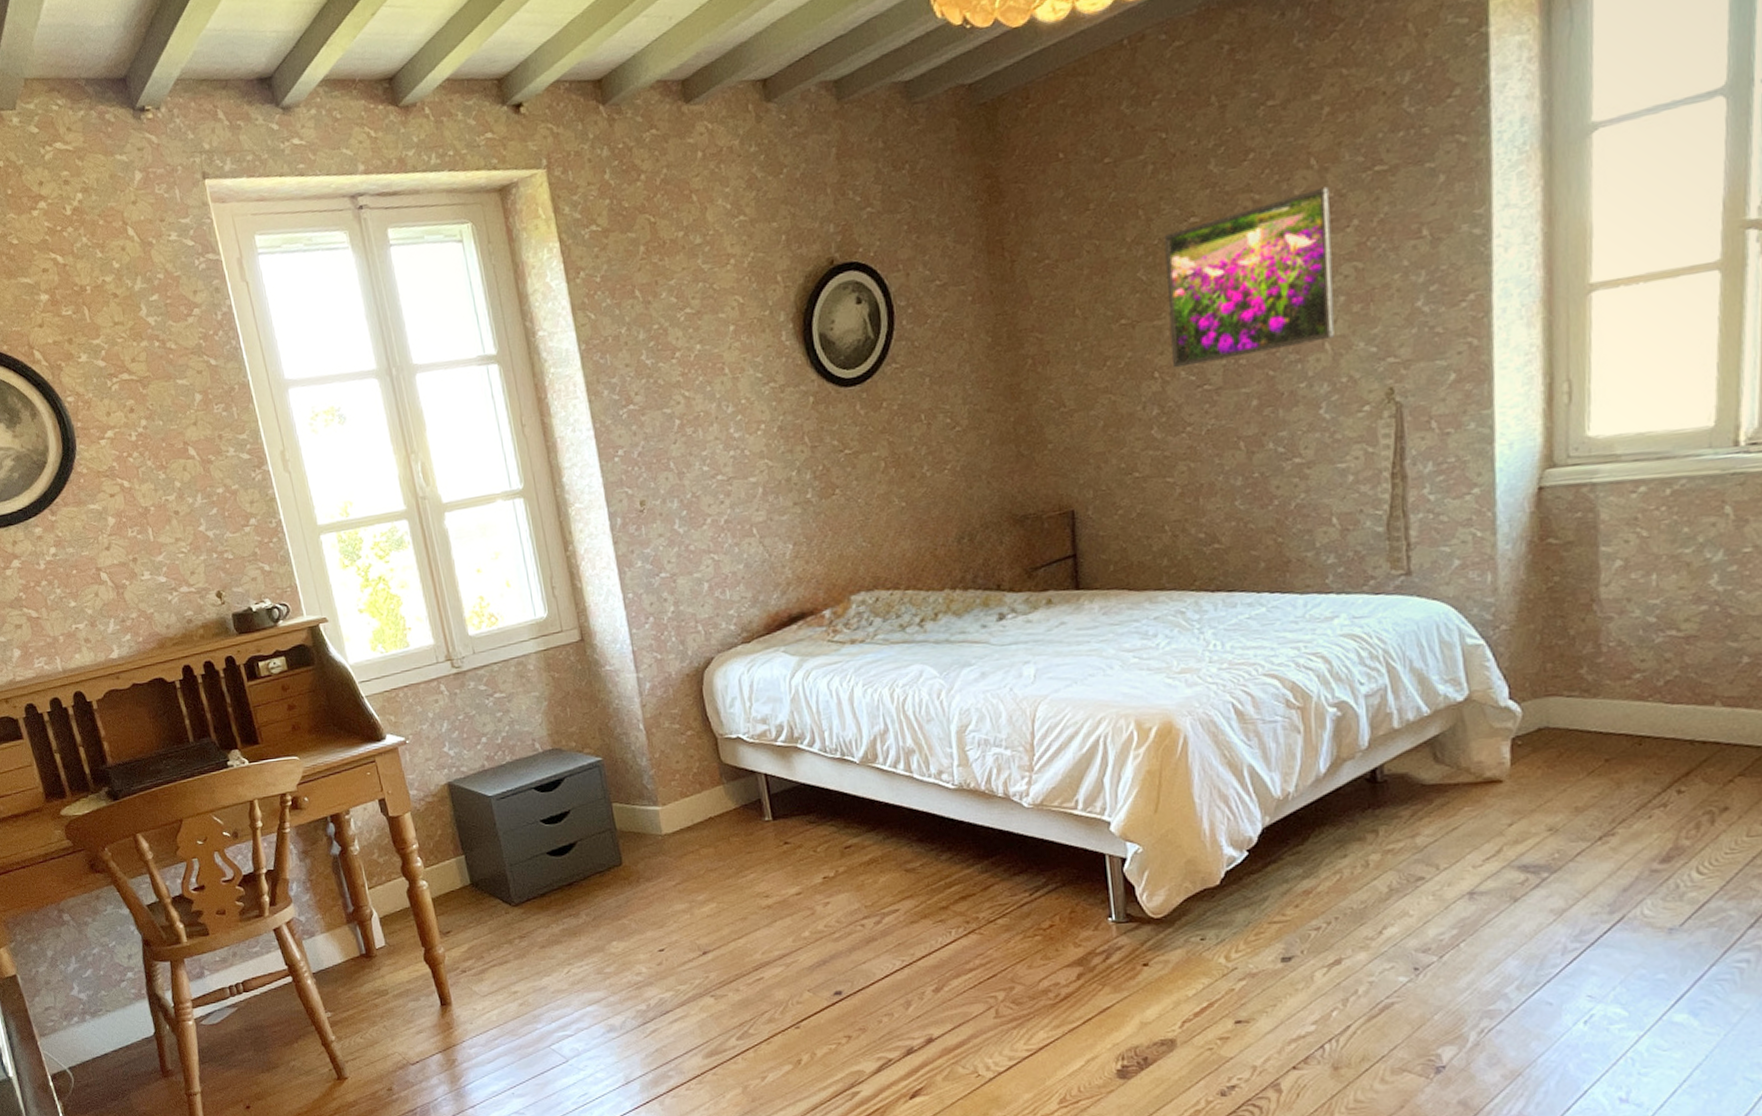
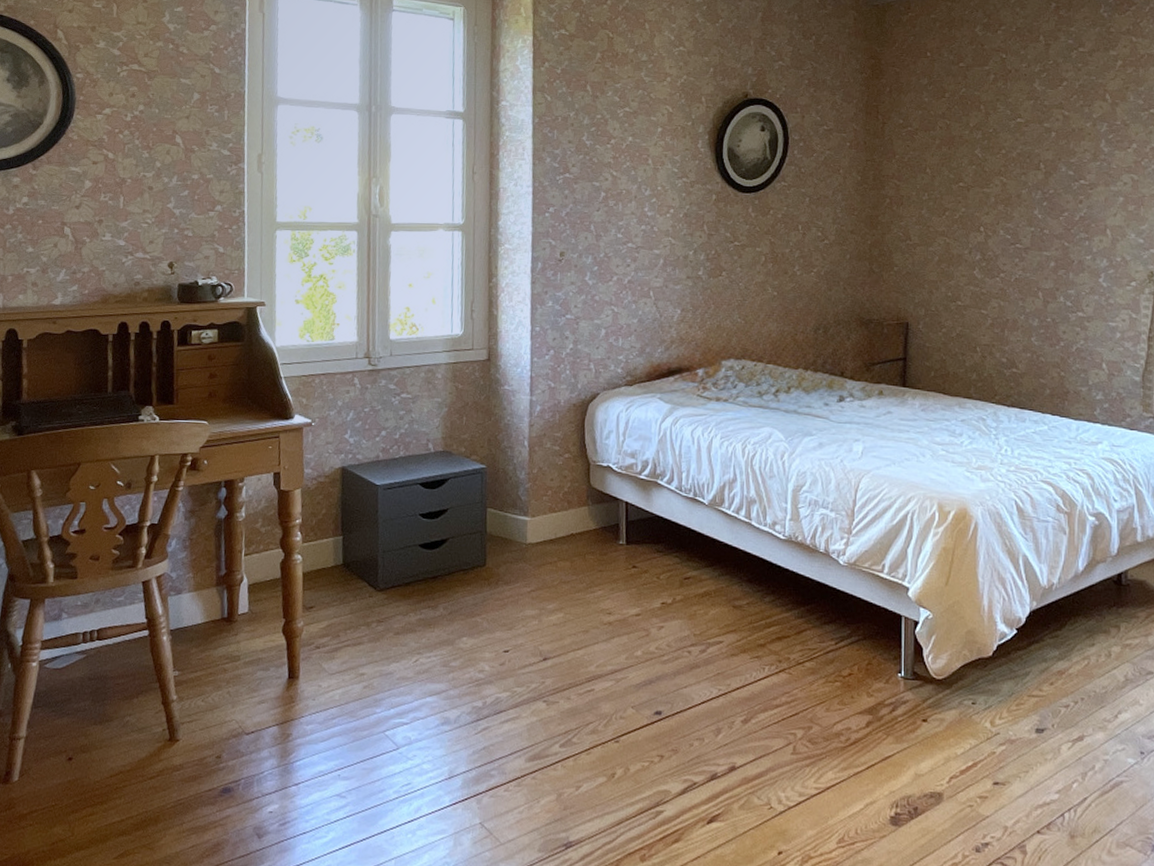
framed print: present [1164,186,1335,369] -> none [994,116,1118,227]

